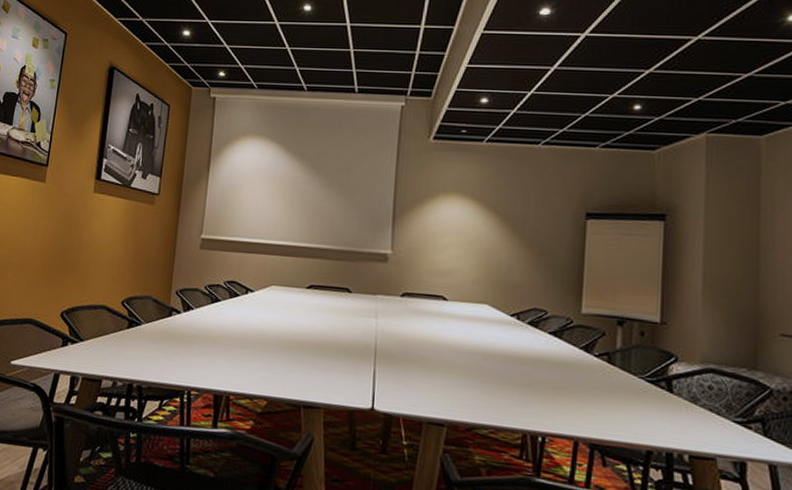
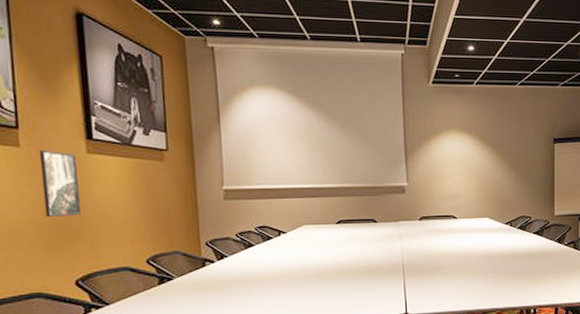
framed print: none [51,186,85,250] -> present [39,150,81,217]

